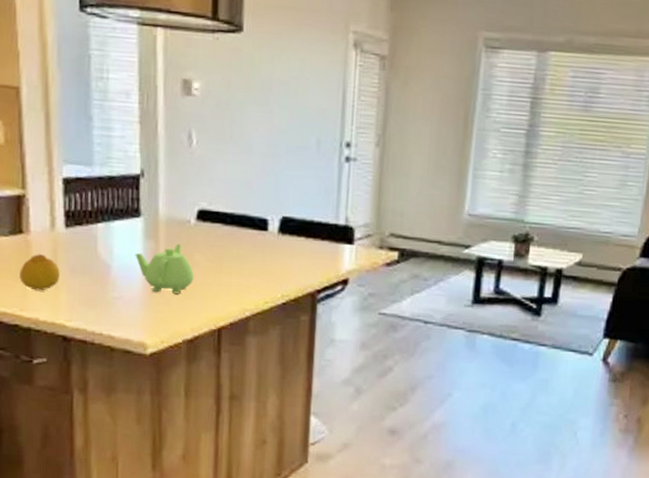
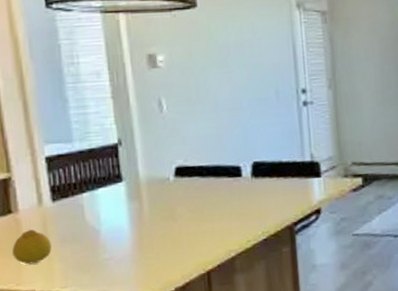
teapot: present [135,243,194,294] -> none [121,200,179,249]

